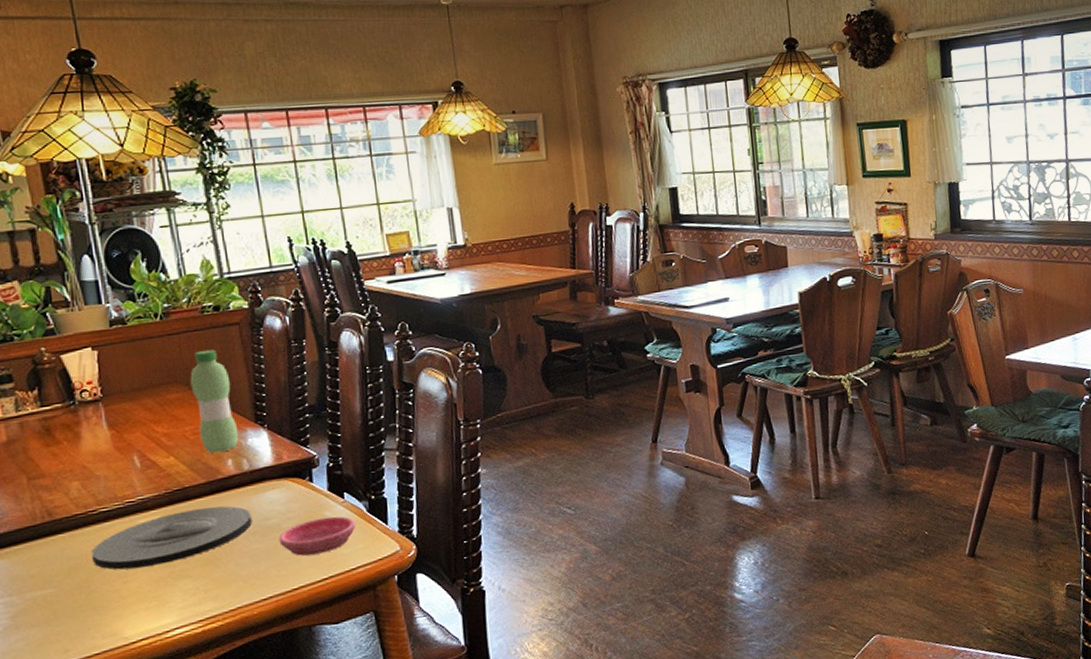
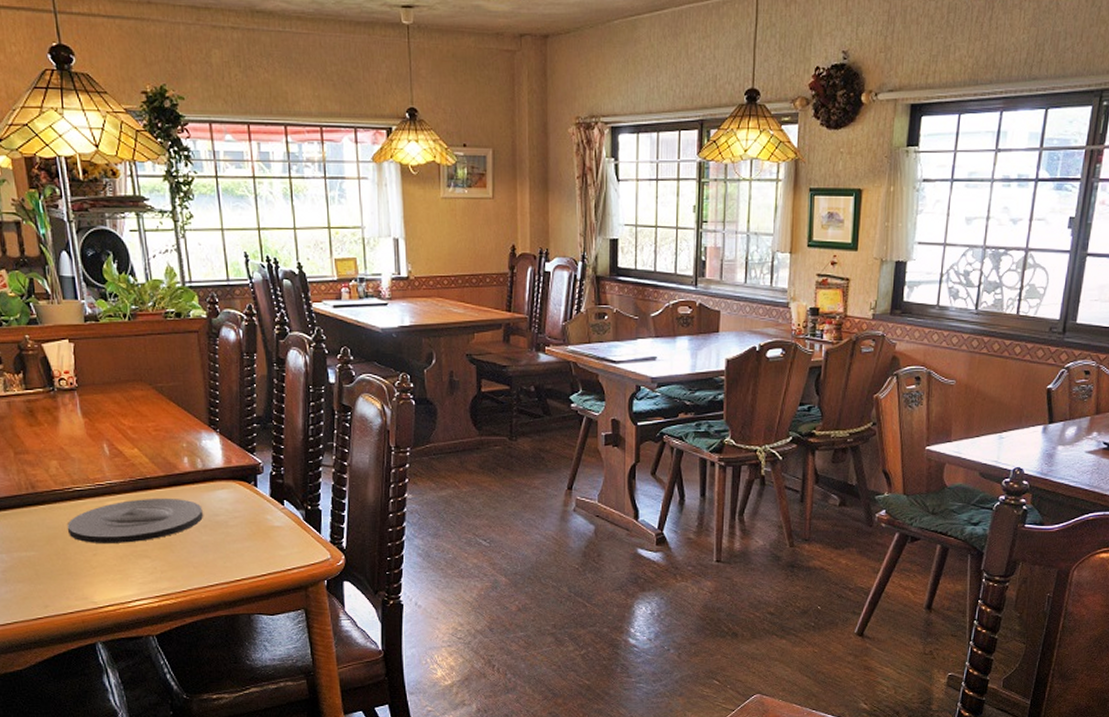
water bottle: present [190,349,239,454] -> none [153,353,194,450]
saucer: present [279,516,355,556] -> none [226,520,292,552]

